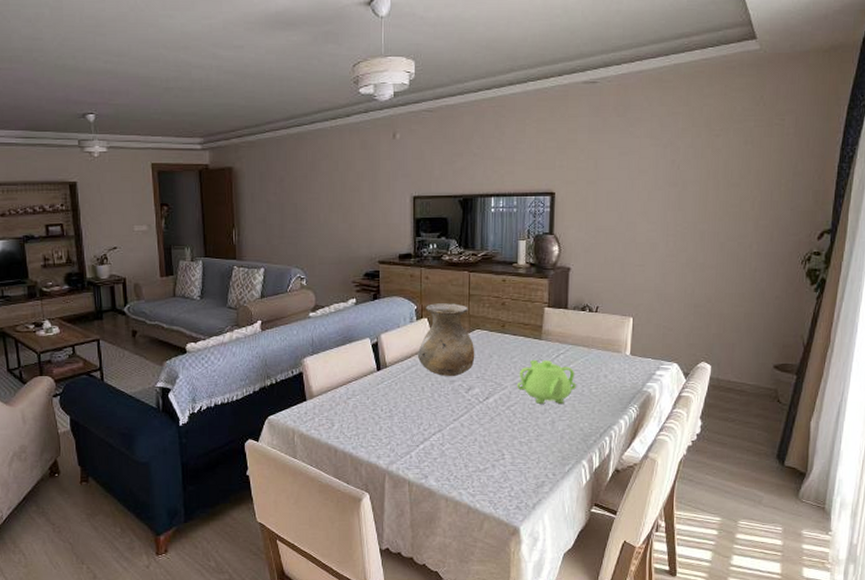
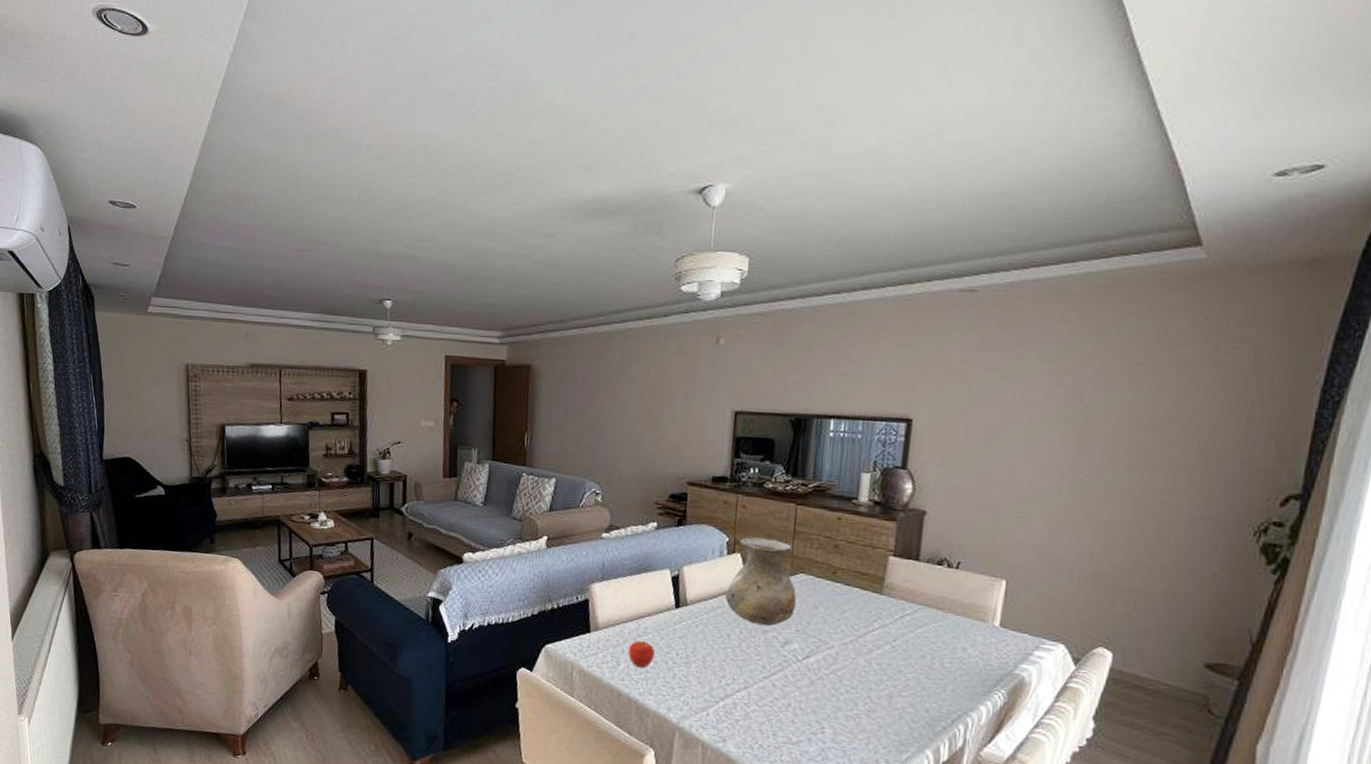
fruit: none [340,401,363,426] -> present [627,640,655,668]
teapot: present [517,359,576,404] -> none [847,617,924,676]

